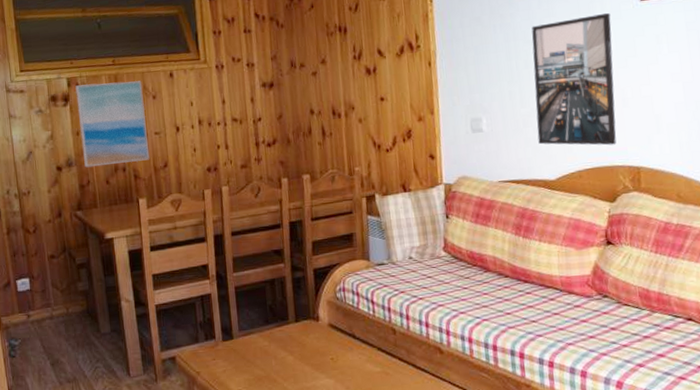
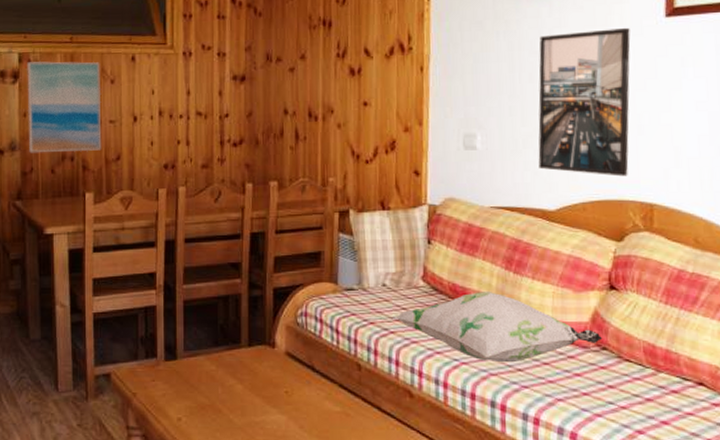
decorative pillow: none [423,255,603,317] -> present [396,292,602,363]

